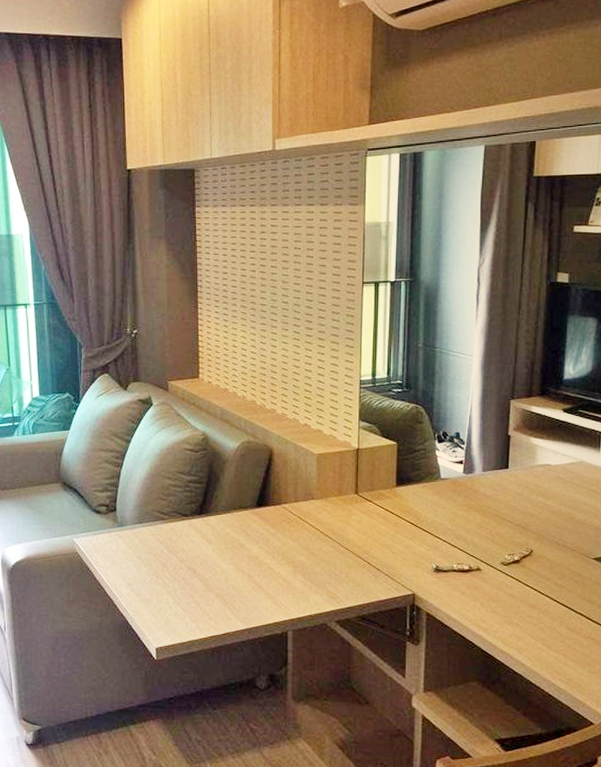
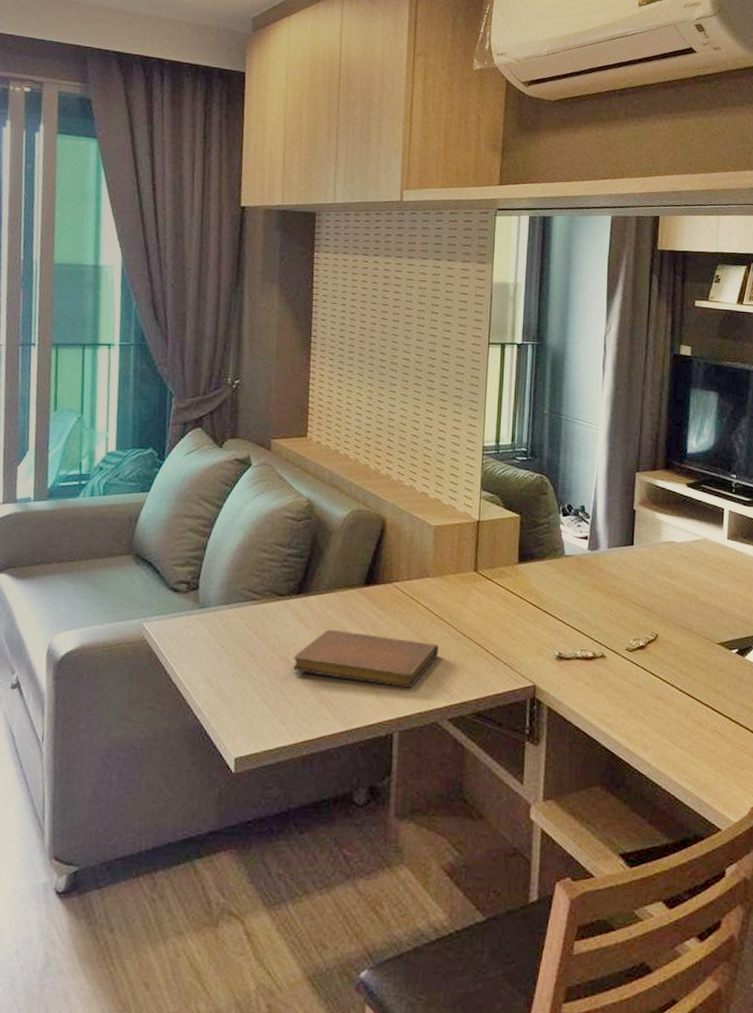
notebook: none [199,544,325,595] -> present [293,629,438,688]

